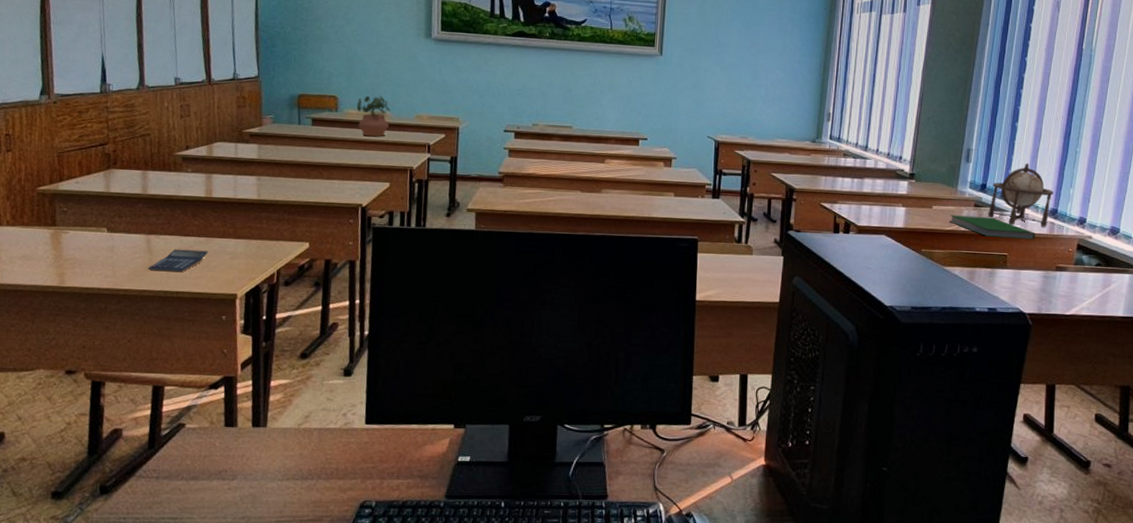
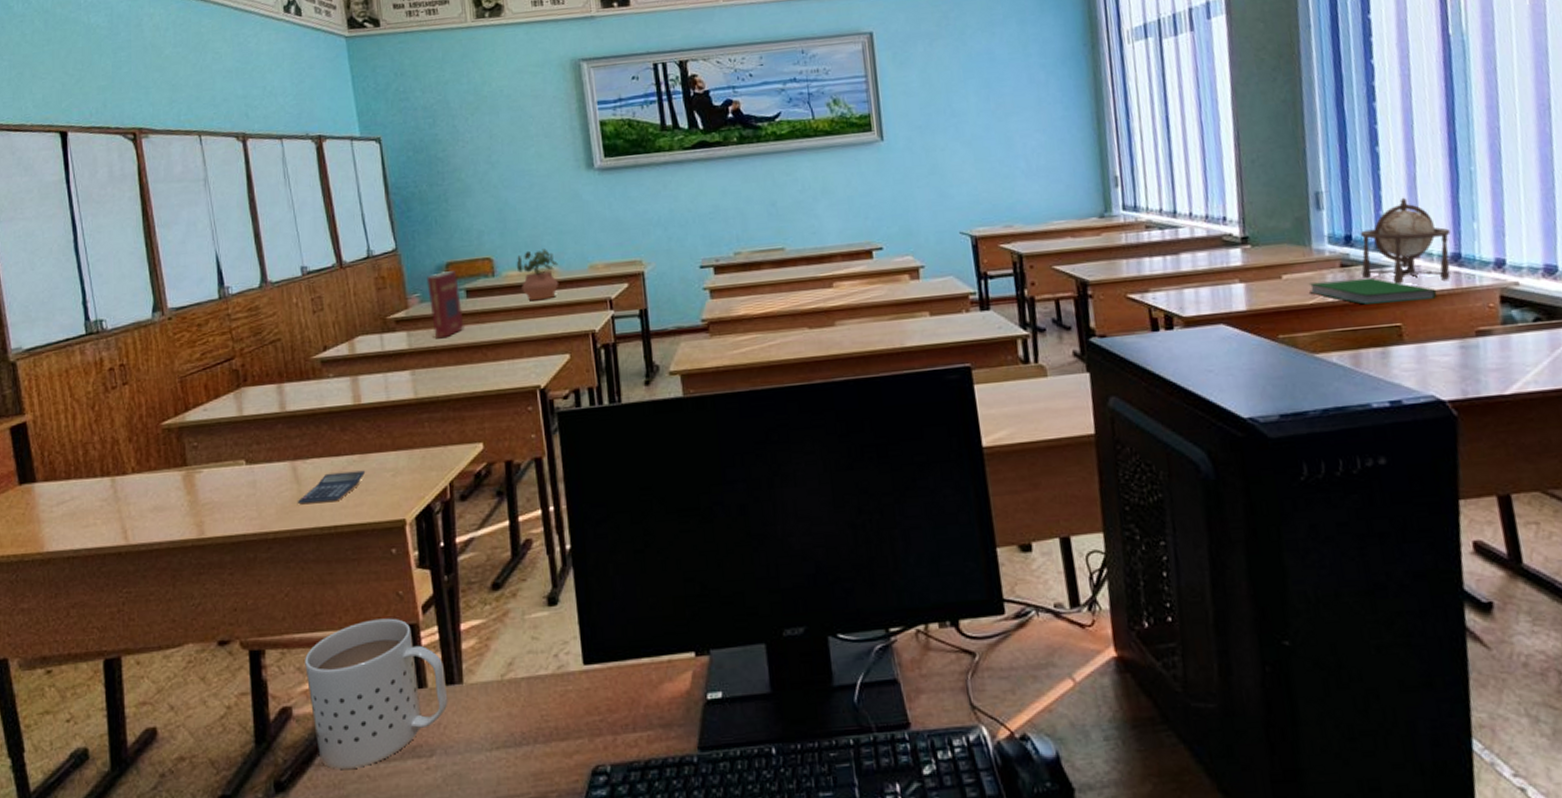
mug: none [137,369,253,482] -> present [305,618,448,769]
book: none [280,101,307,155] -> present [427,271,464,339]

